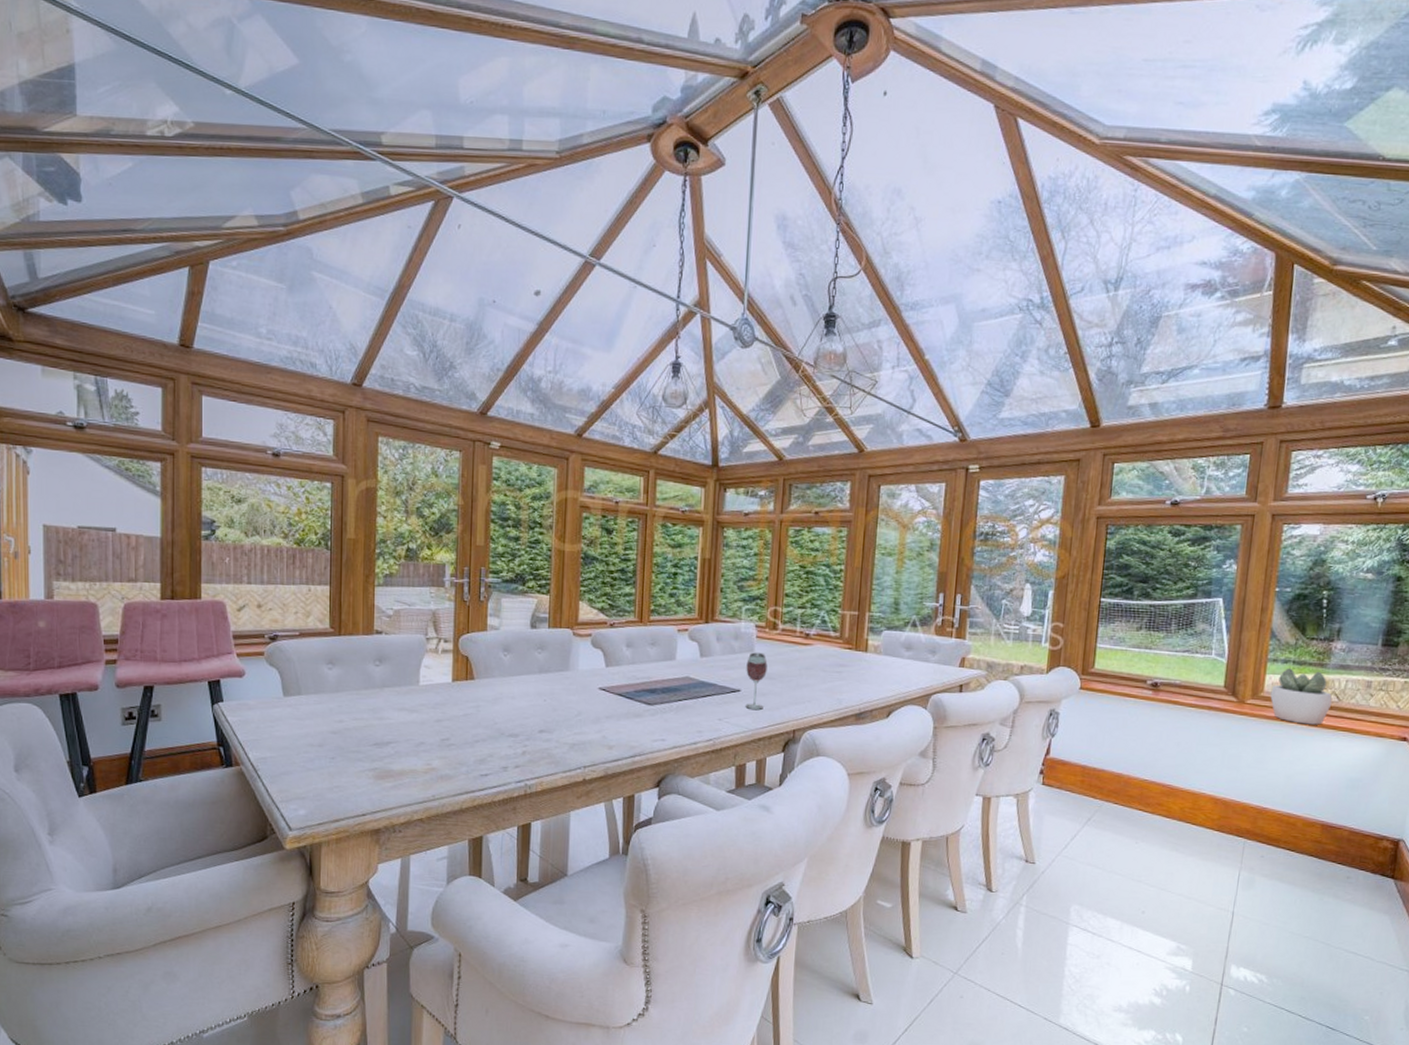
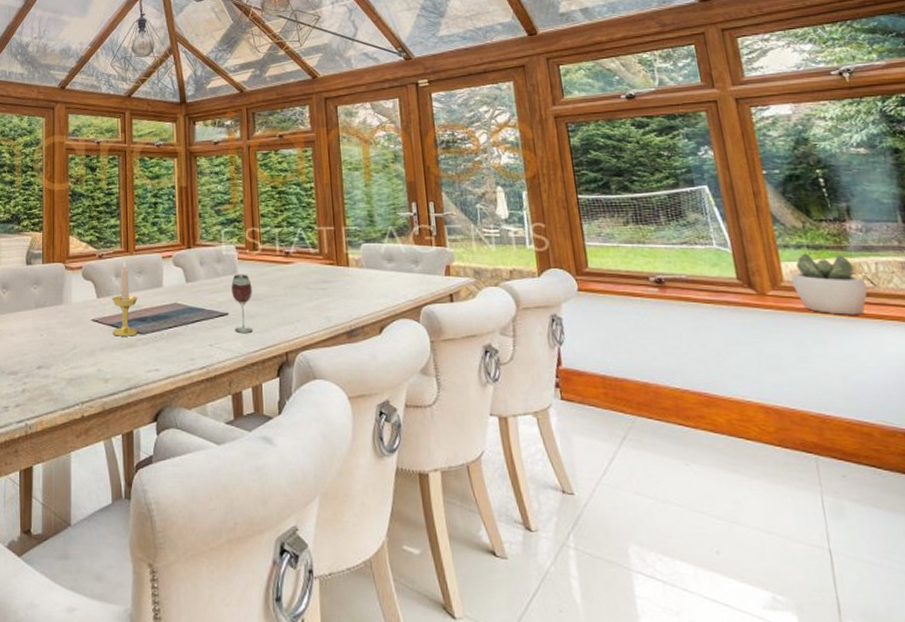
candlestick: none [620,630,649,707] -> present [112,260,139,336]

